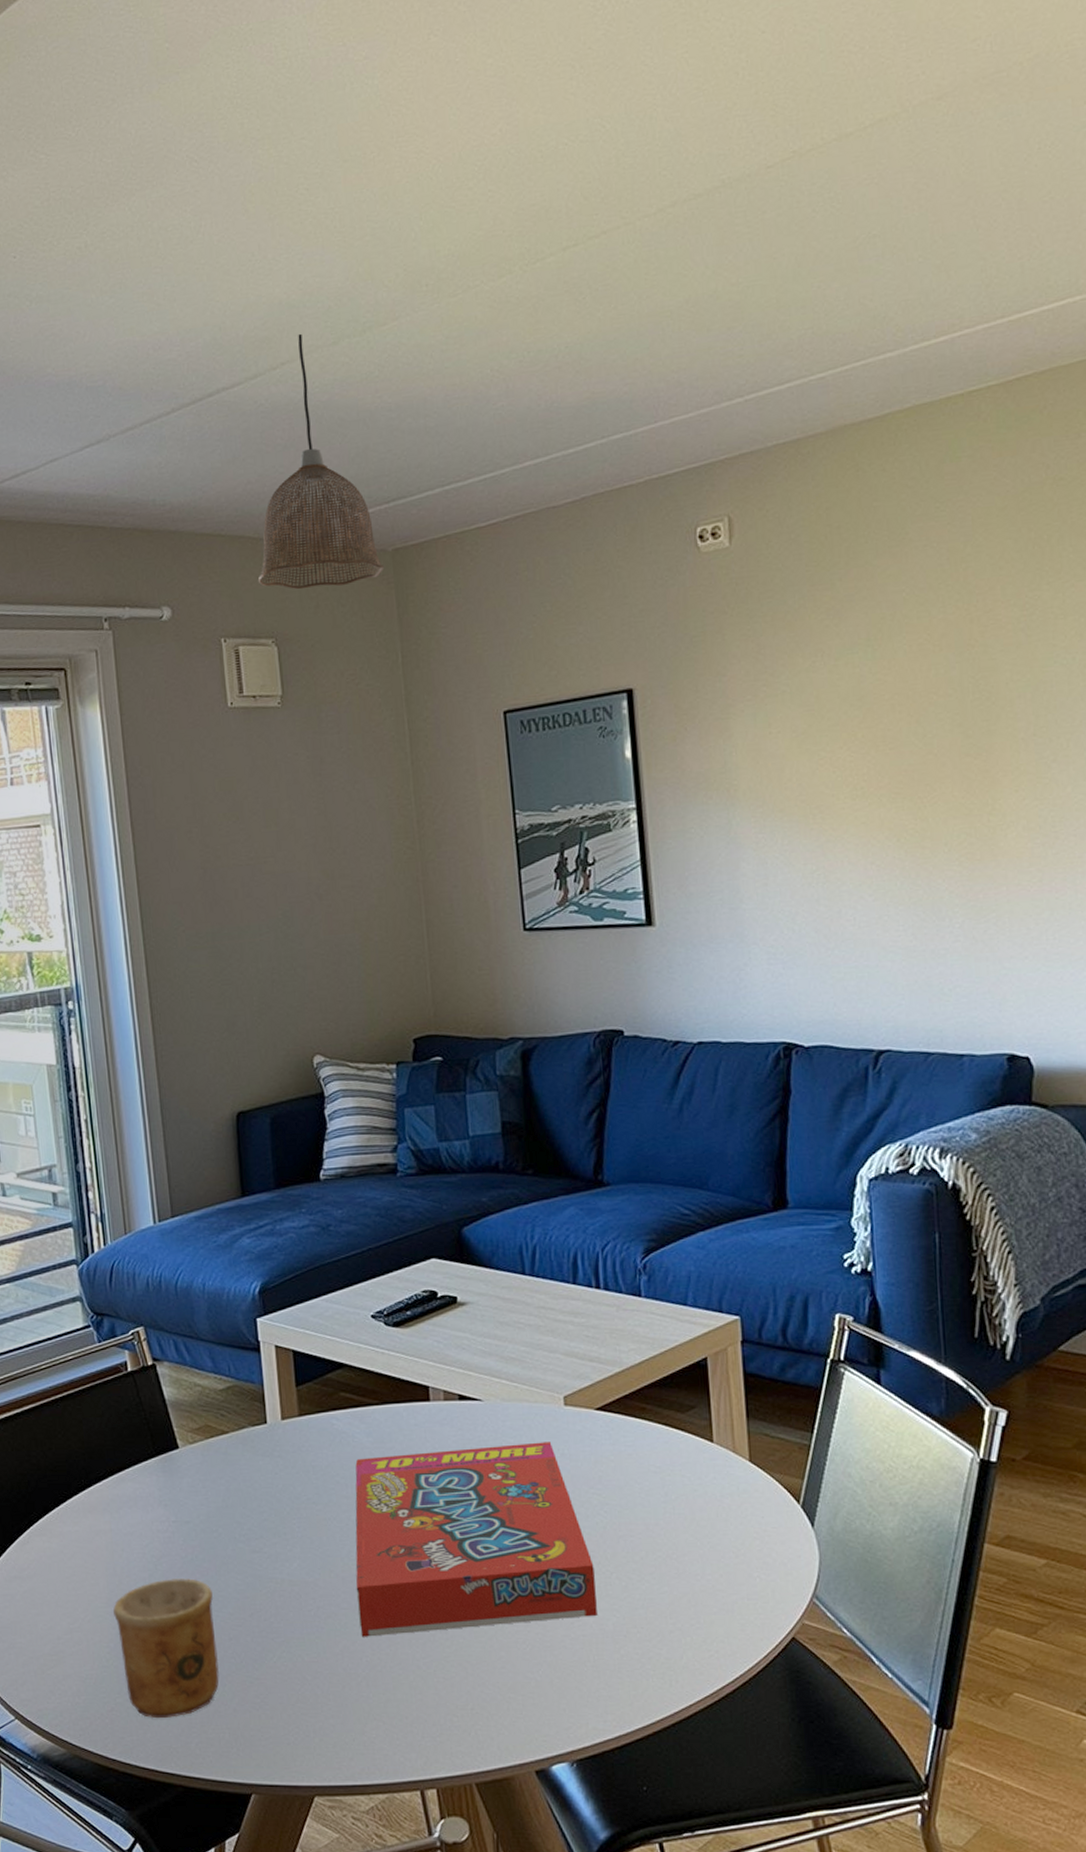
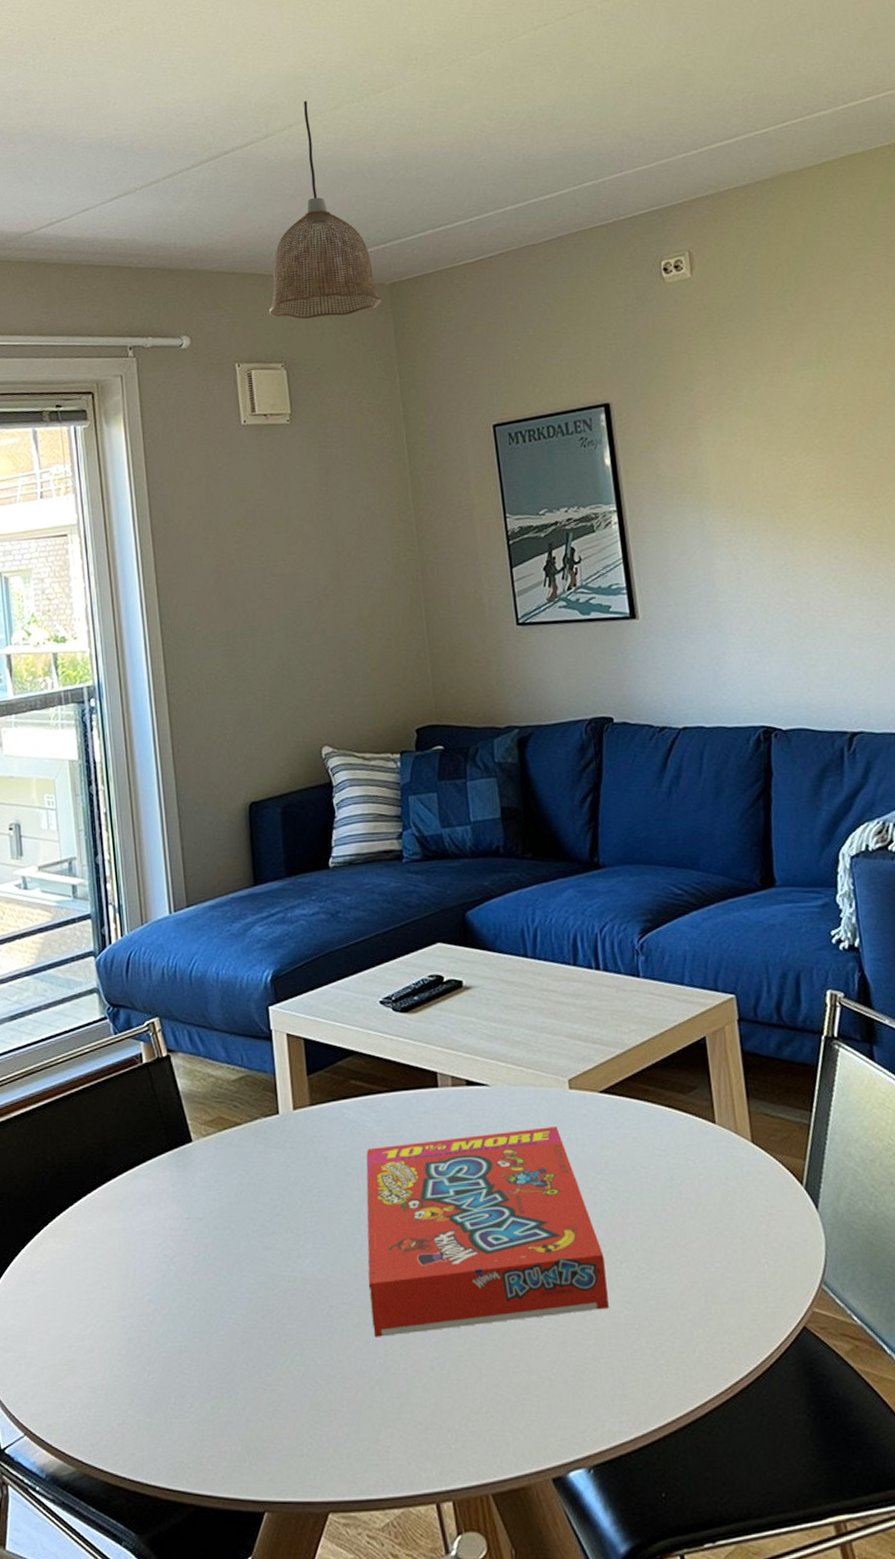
cup: present [112,1578,219,1719] -> none [125,1278,232,1432]

